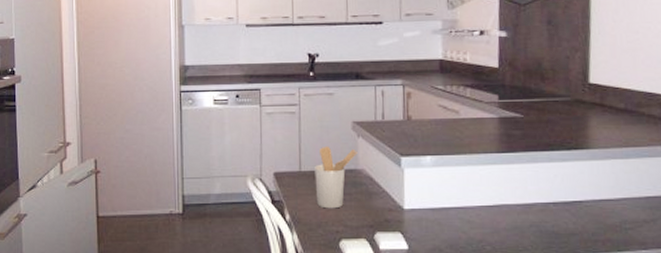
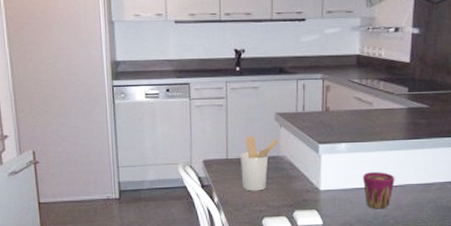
cup: none [451,188,490,233] -> present [362,171,395,209]

